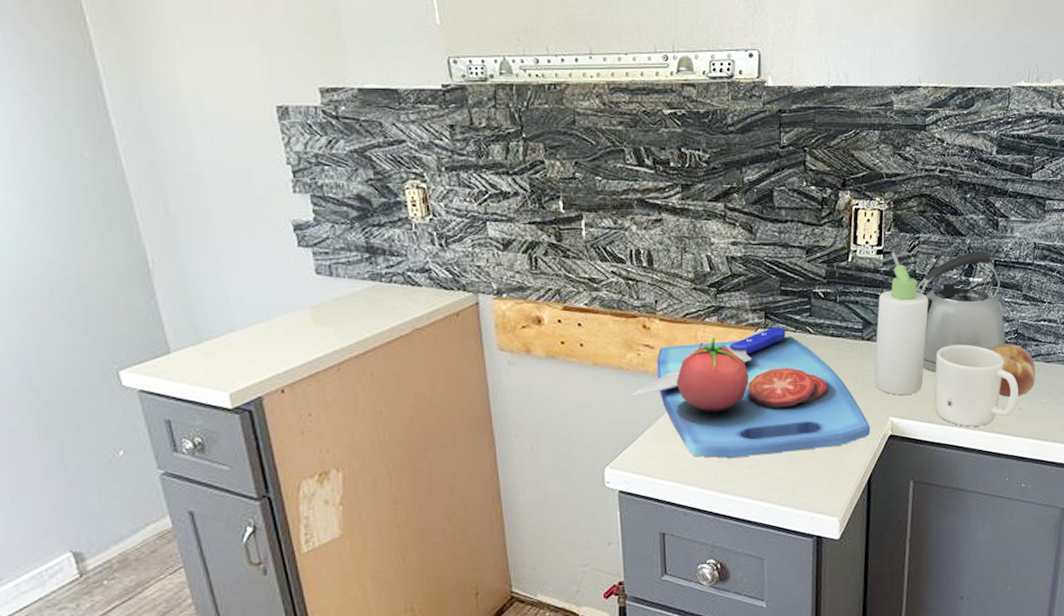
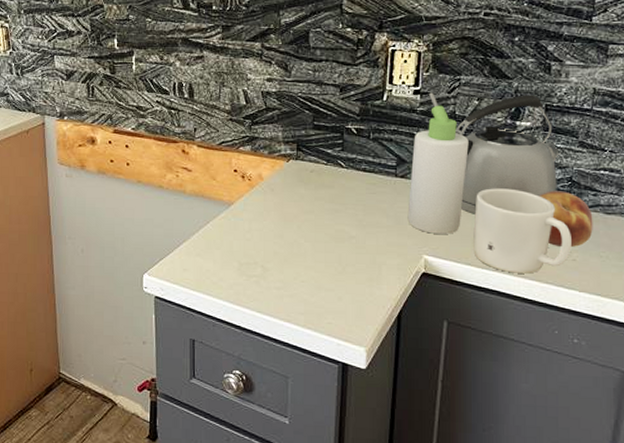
chopping board: present [630,327,871,459] -> none [169,159,402,279]

